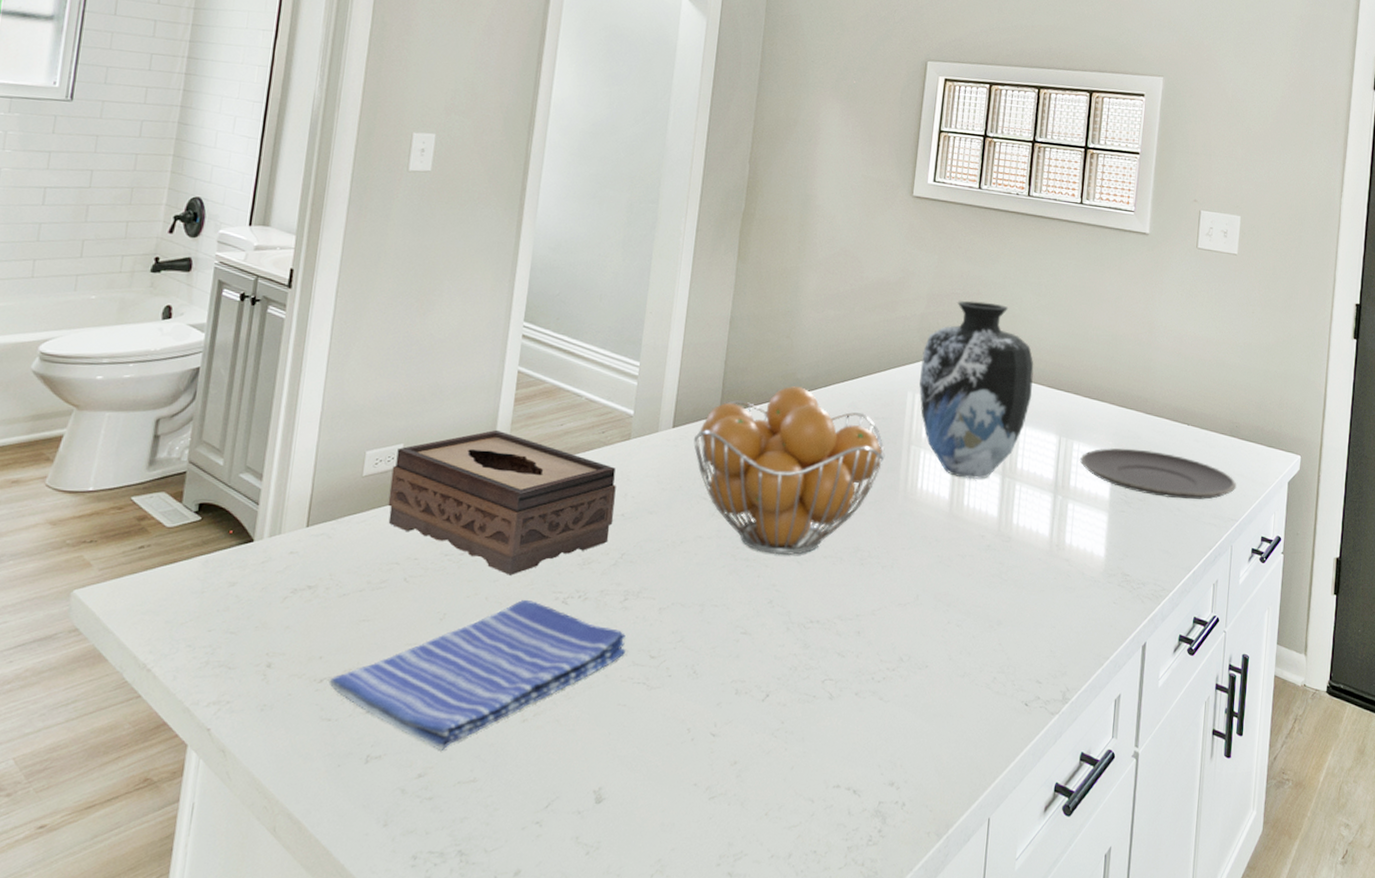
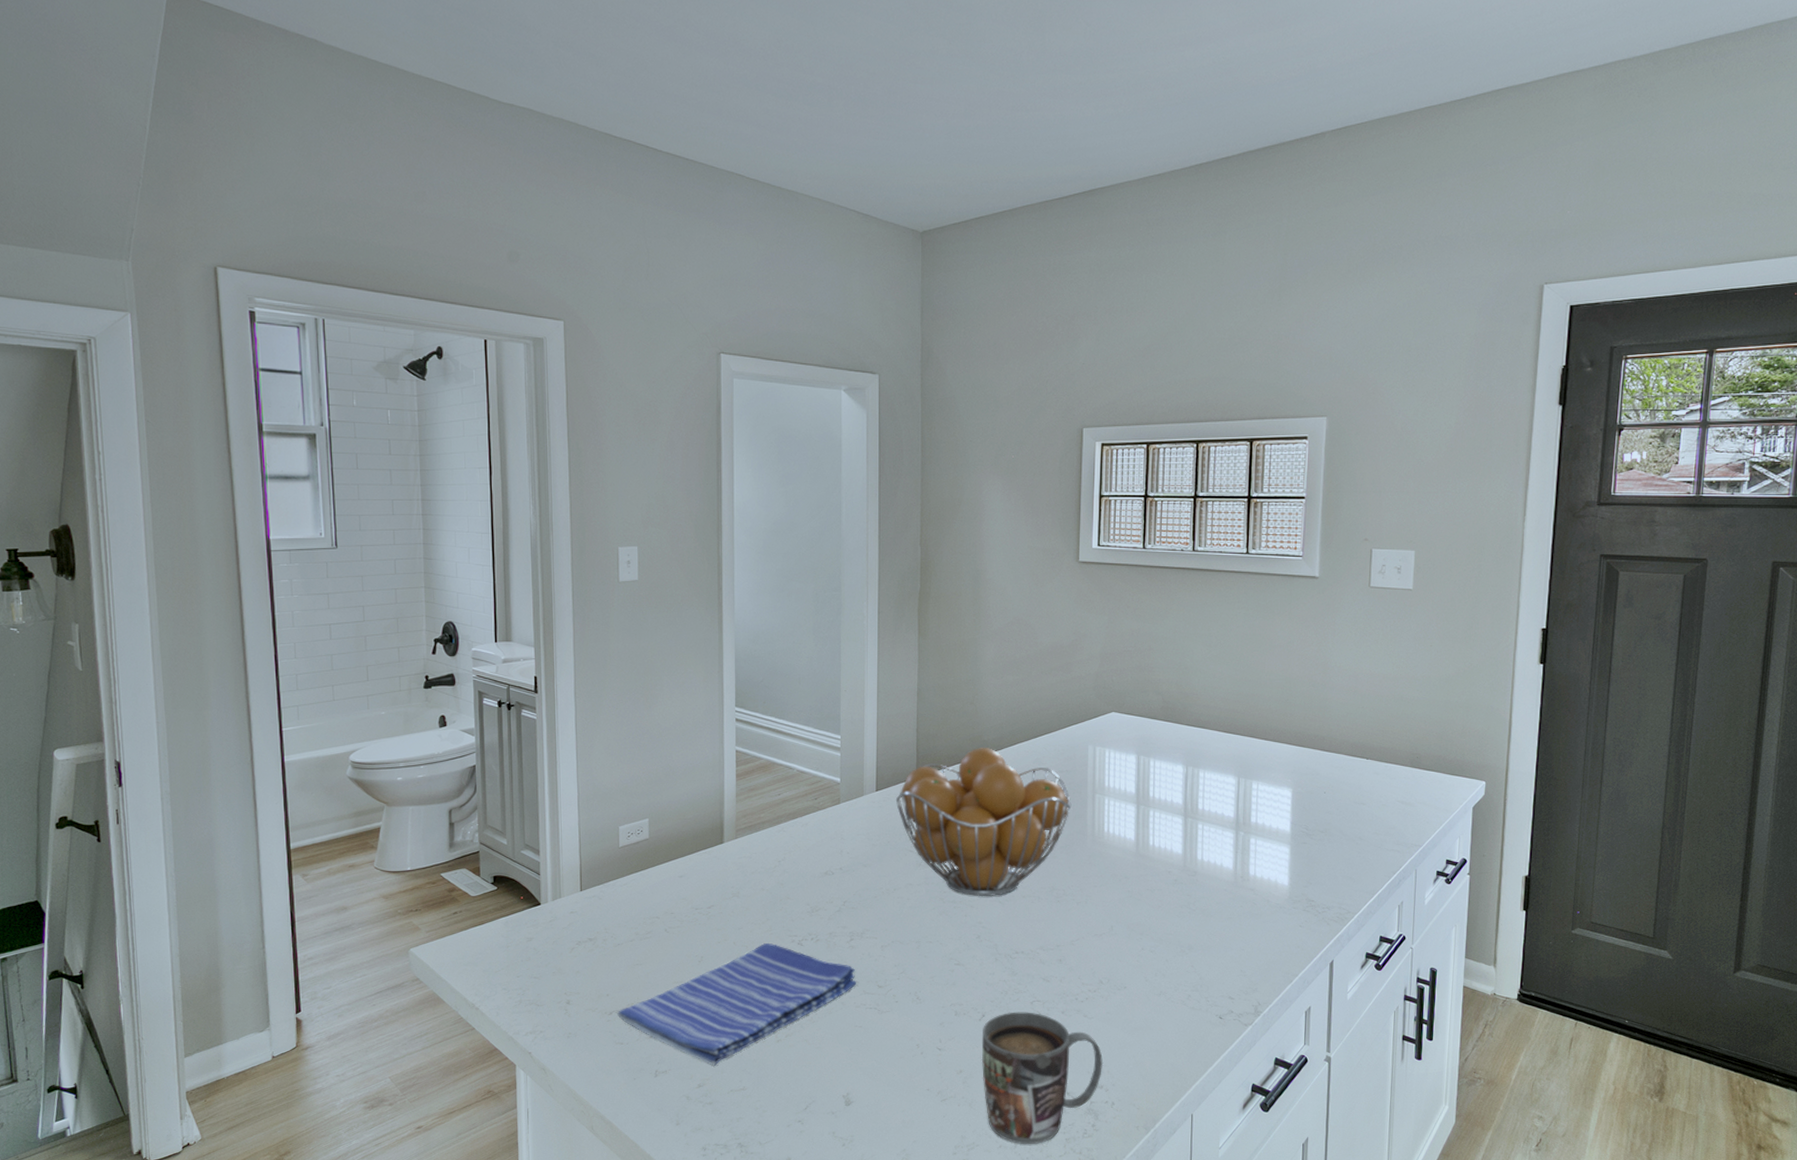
tissue box: present [388,429,616,575] -> none [642,802,832,923]
mug: none [759,691,897,854] -> present [981,1012,1104,1145]
vase: present [919,300,1034,480] -> none [1098,657,1209,822]
plate: present [1080,448,1237,500] -> none [1260,784,1420,829]

